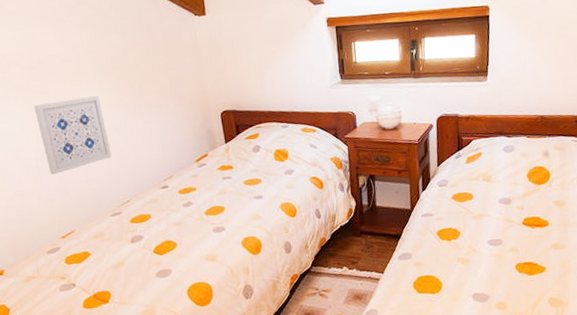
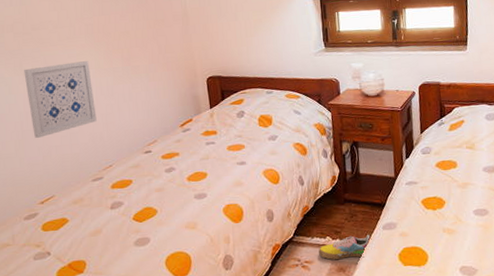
shoe: none [336,265,388,289] -> present [319,235,372,260]

